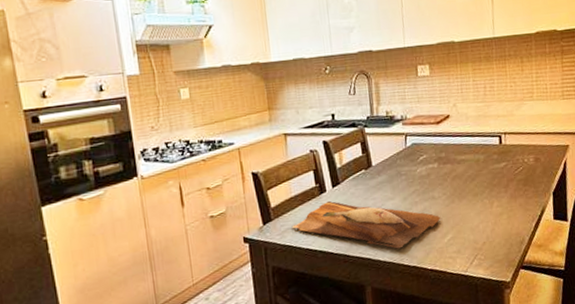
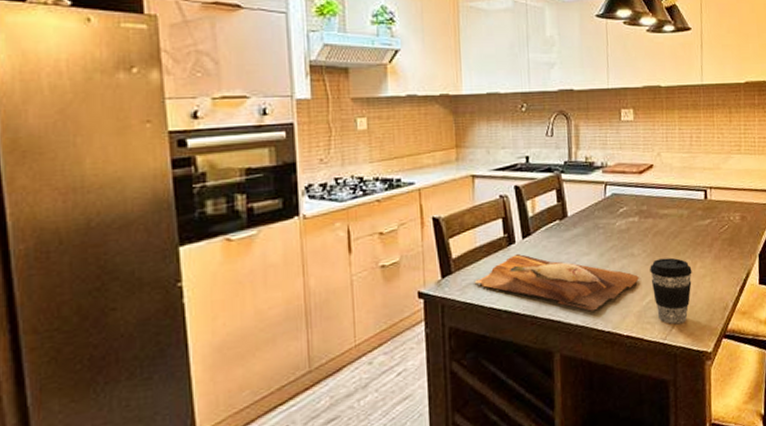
coffee cup: none [450,198,490,259] -> present [650,257,692,325]

